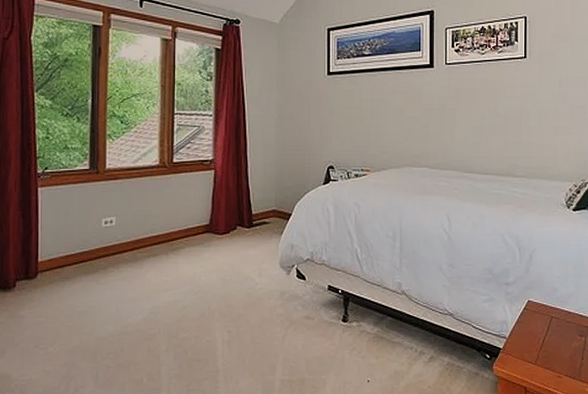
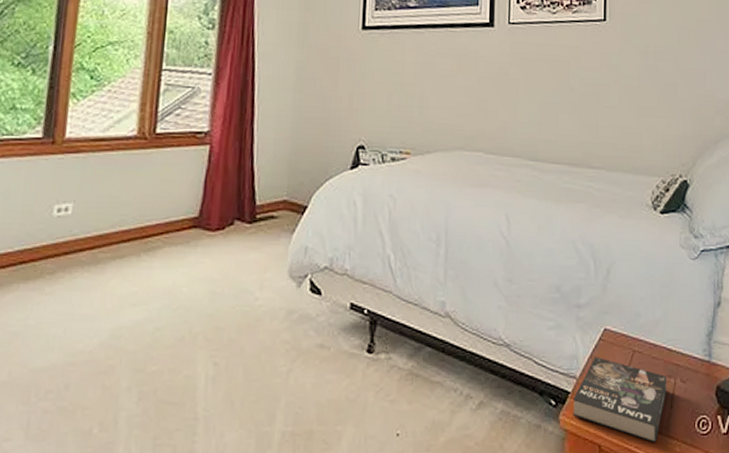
book: none [503,322,579,386] -> present [572,357,667,443]

